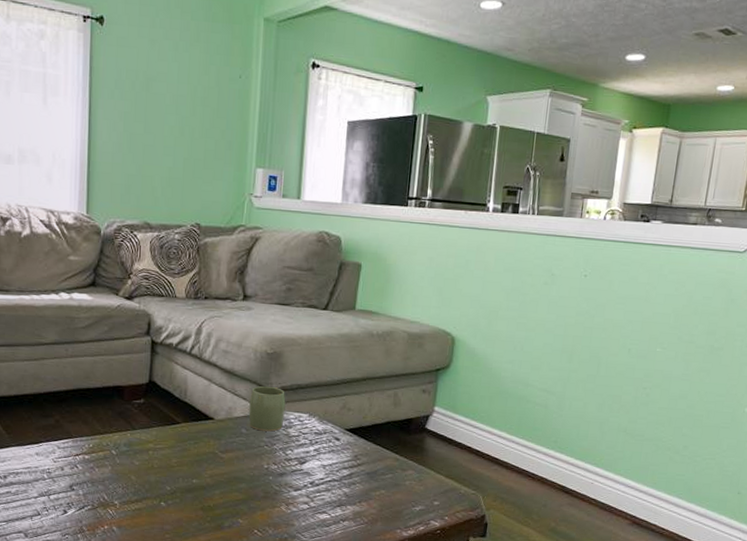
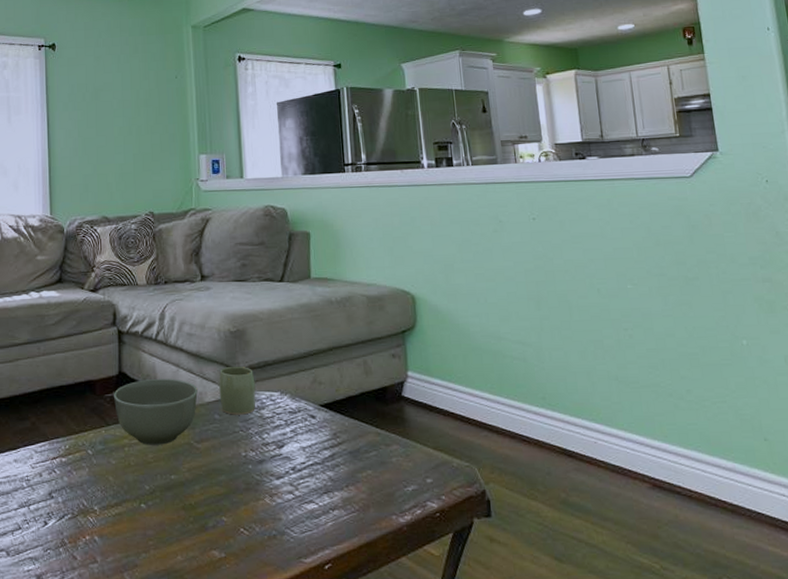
bowl: none [141,390,228,452] -> present [113,378,198,445]

